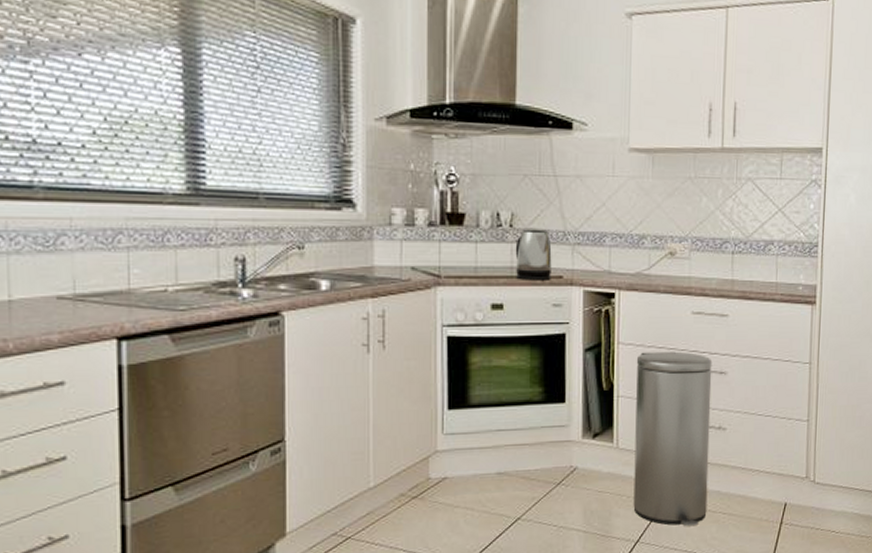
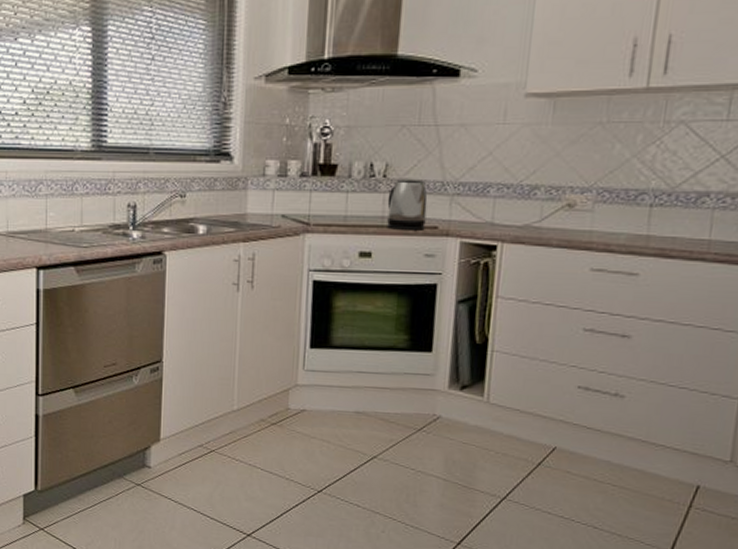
pedal bin: present [633,351,713,527] -> none [502,307,613,494]

